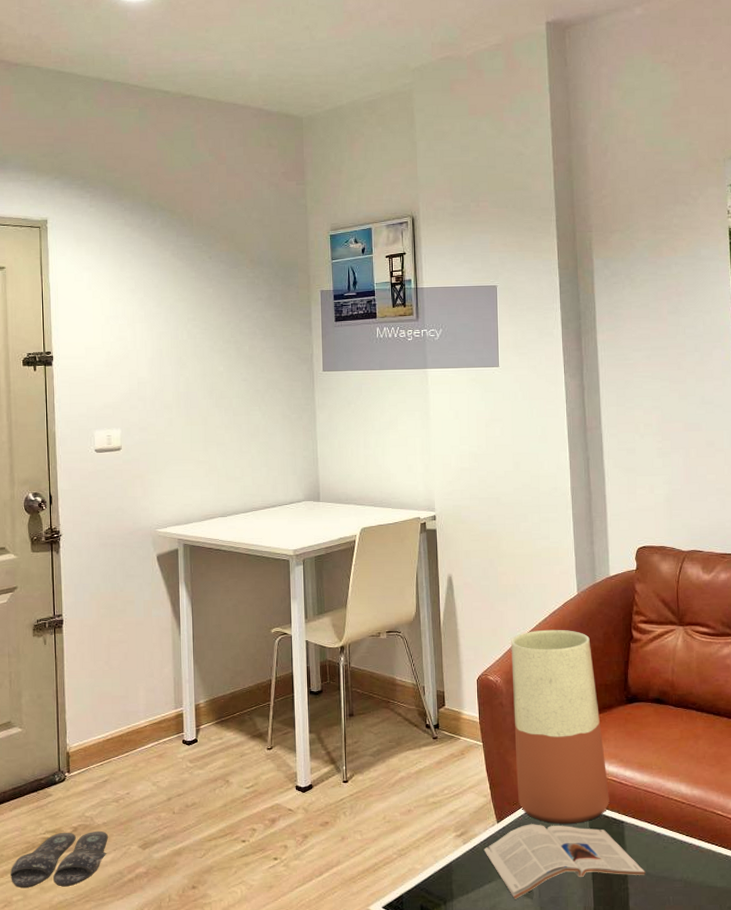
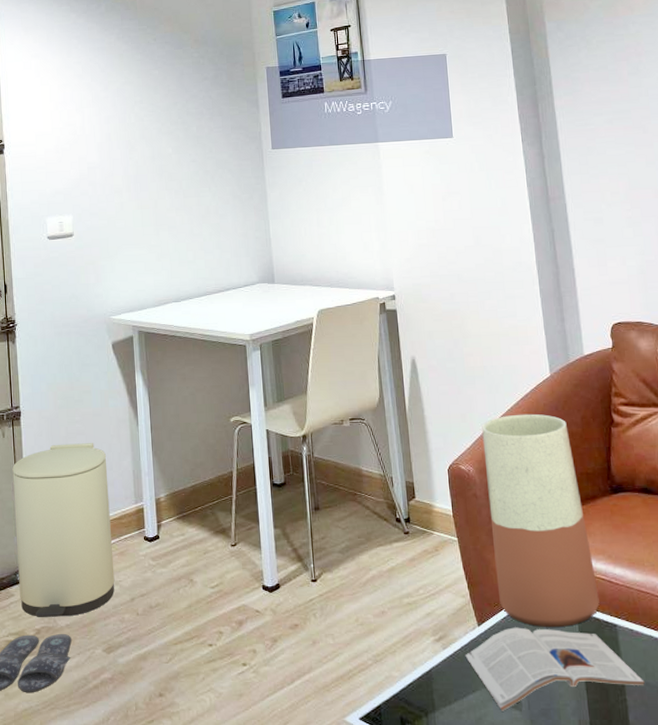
pedal bin: none [53,651,152,816] -> present [12,443,115,617]

